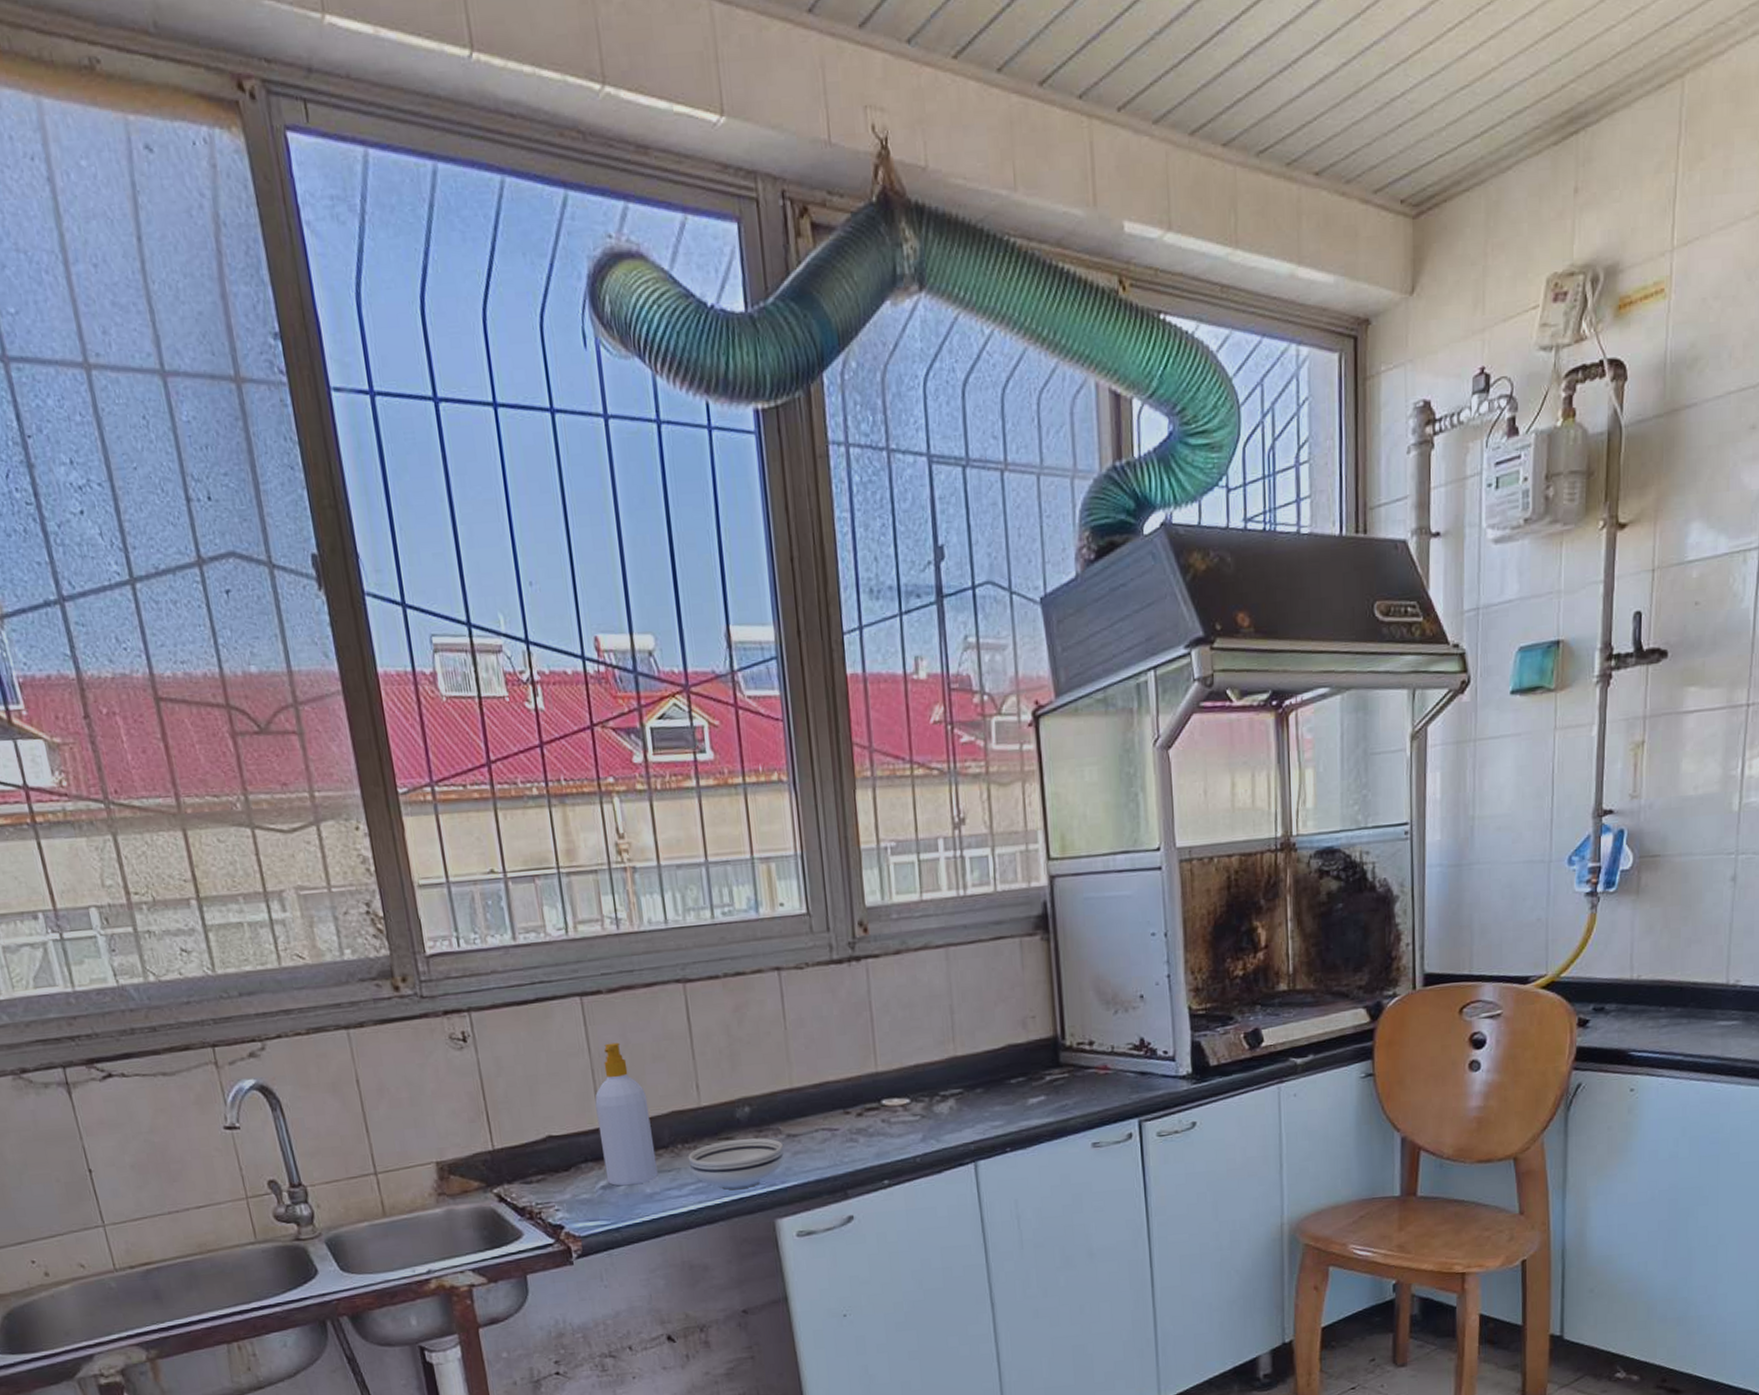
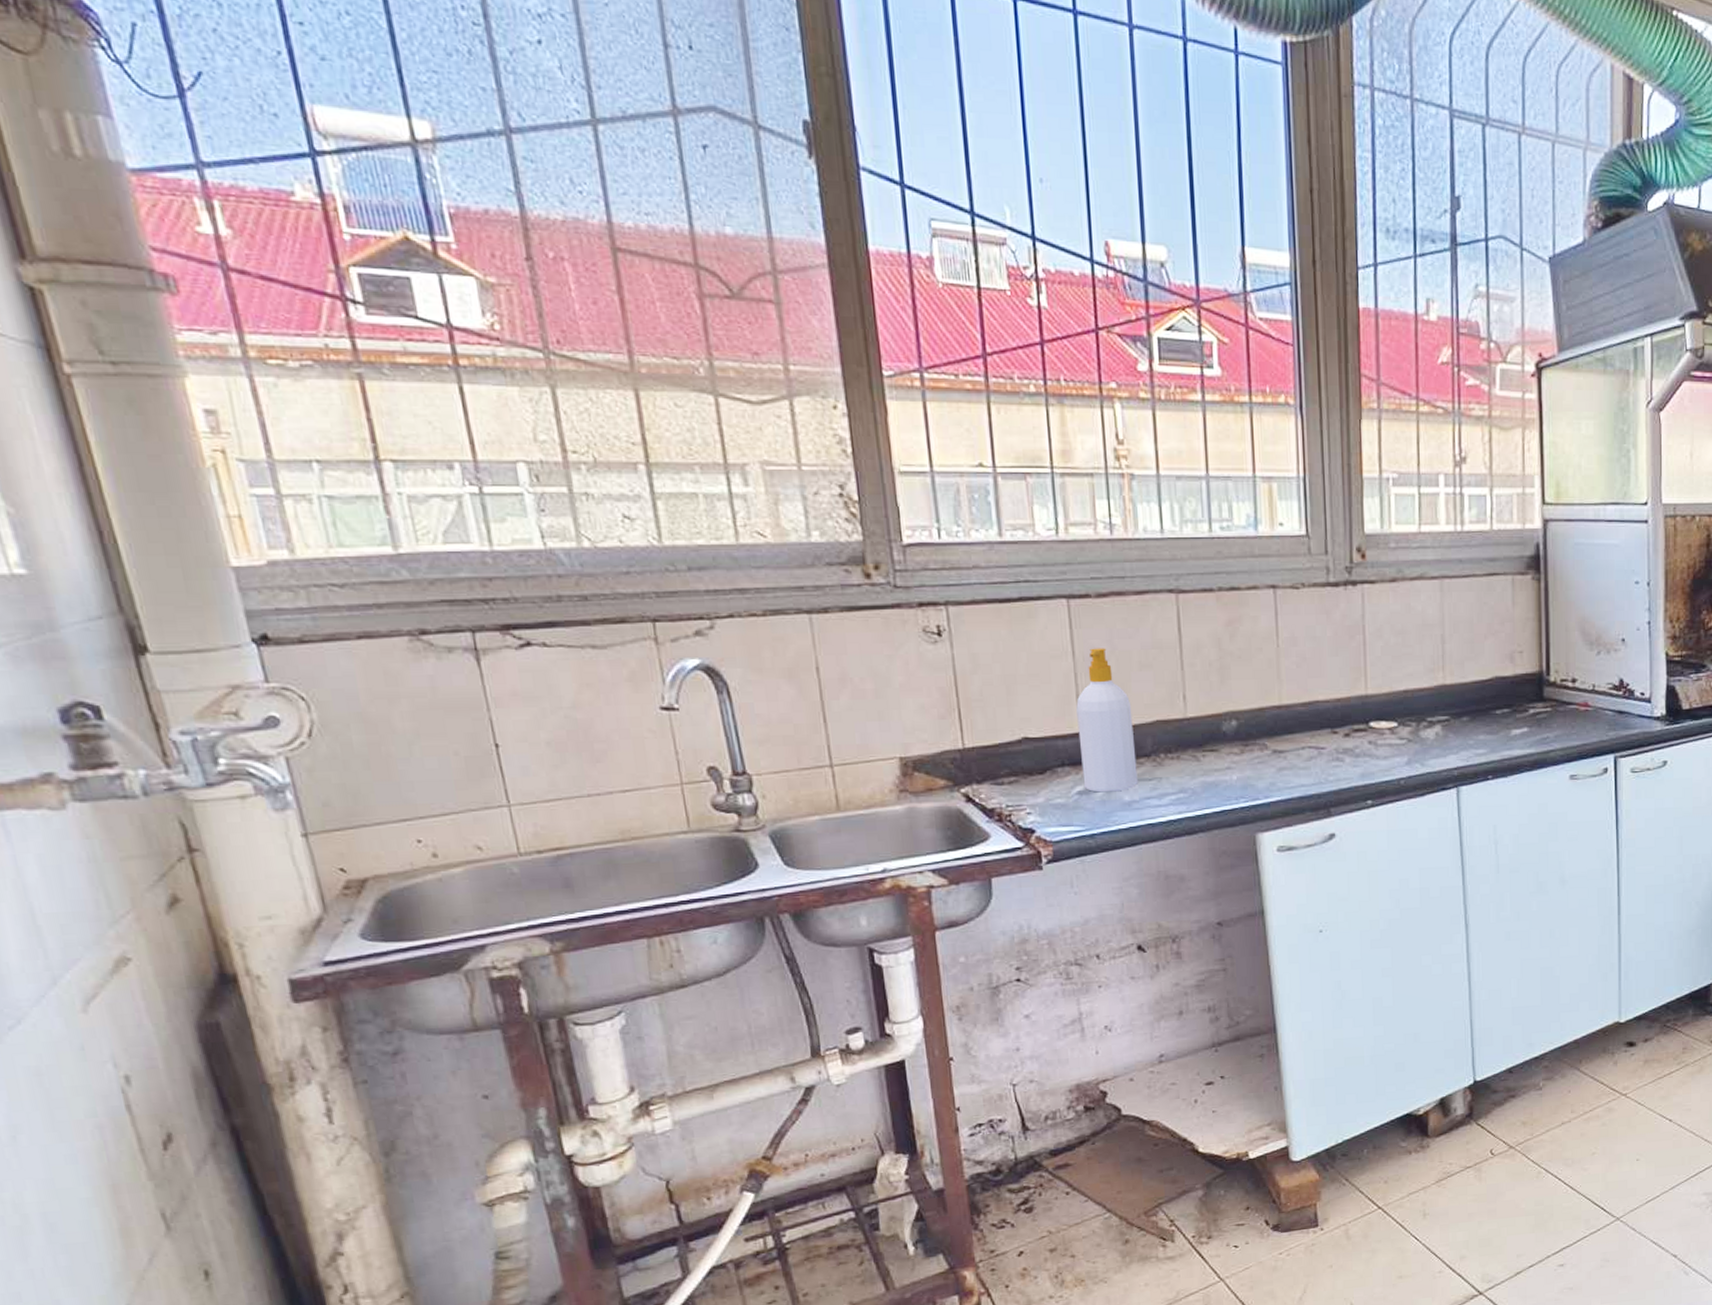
bowl: present [688,1138,784,1190] -> none [1170,751,1269,801]

